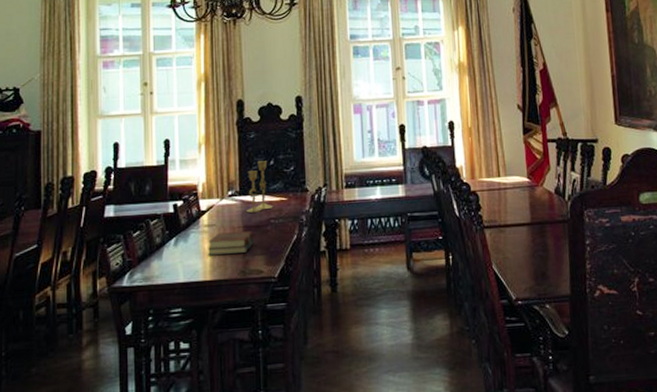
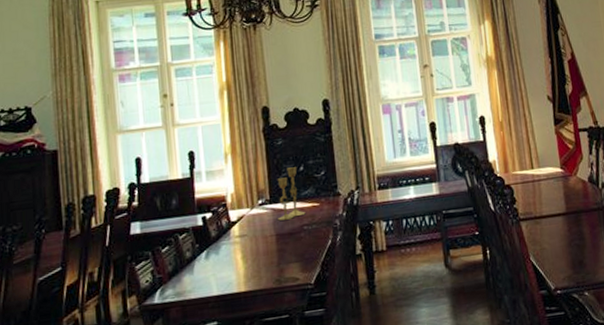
books: present [208,231,254,255] -> none [241,239,288,266]

